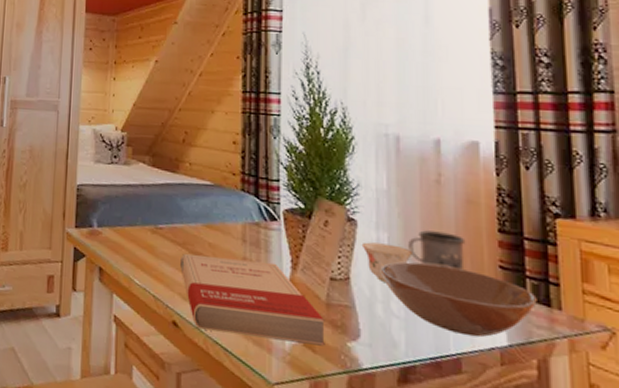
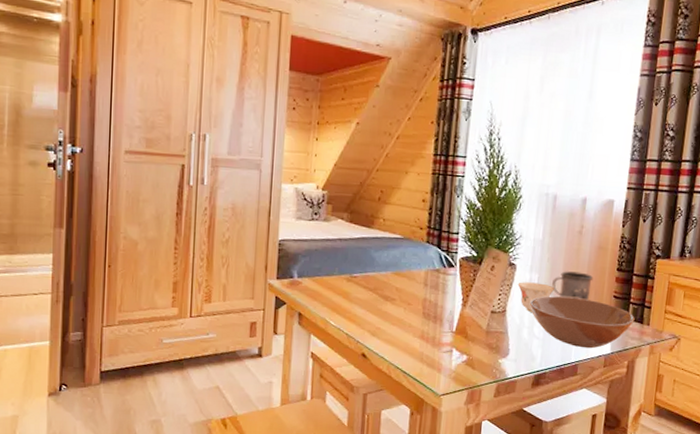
book: present [179,254,325,346] -> none [370,297,484,364]

